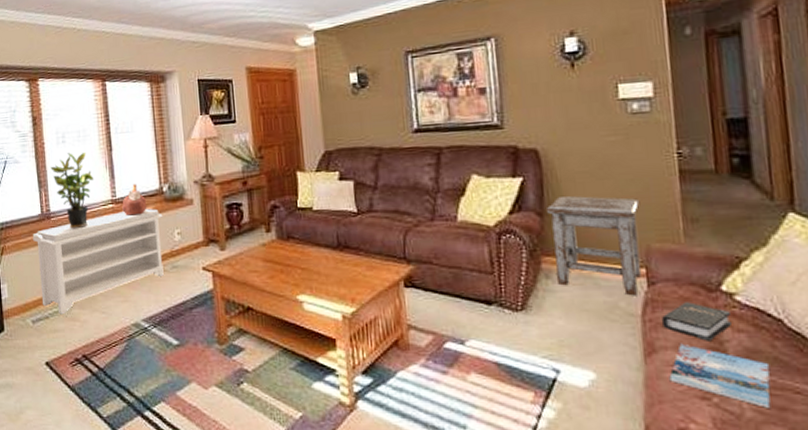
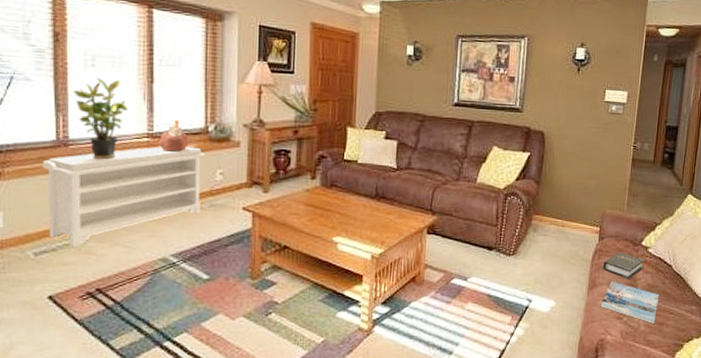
stool: present [545,195,641,296] -> none [541,169,605,247]

